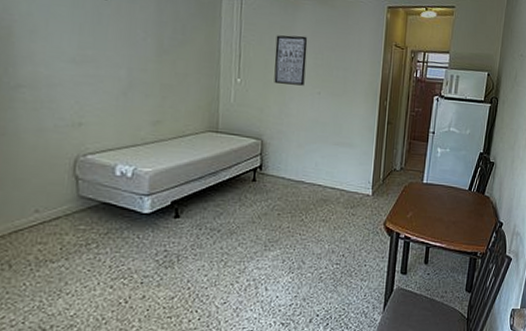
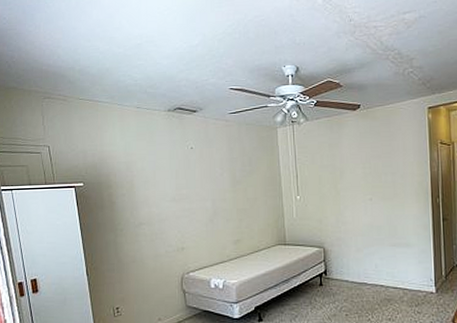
wall art: present [274,35,308,86] -> none [326,149,356,195]

